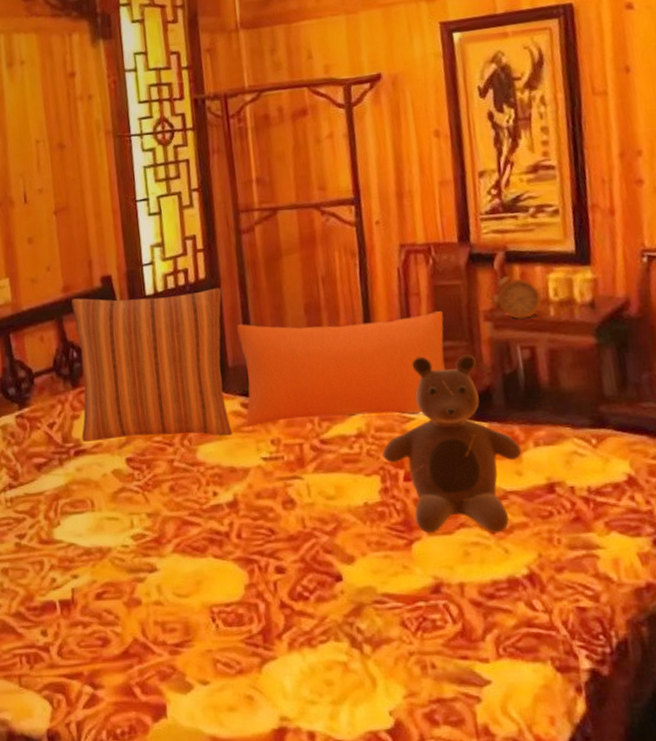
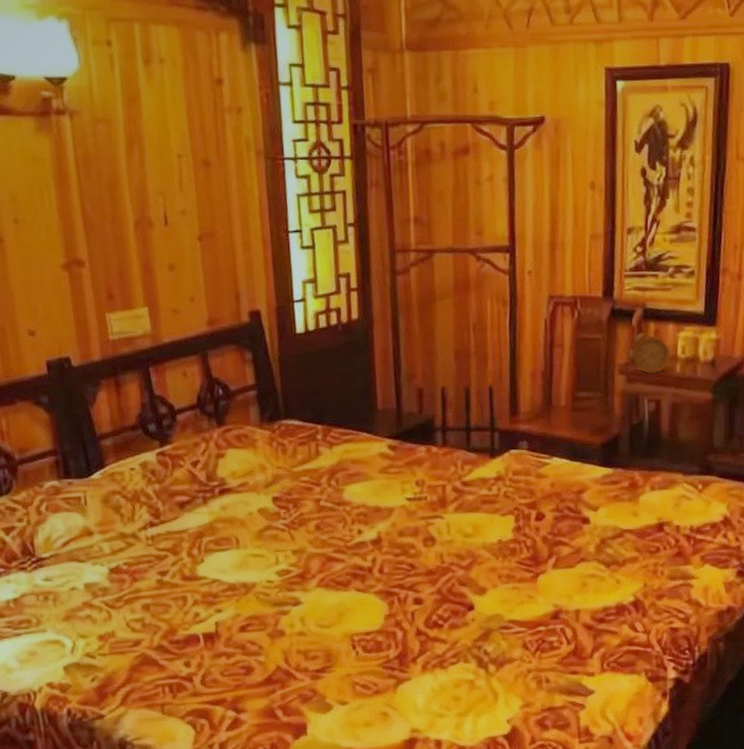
pillow: present [71,288,232,442] -> none [217,329,379,481]
pillow: present [237,311,445,427] -> none [388,363,583,469]
teddy bear: present [382,354,522,534] -> none [518,405,639,568]

